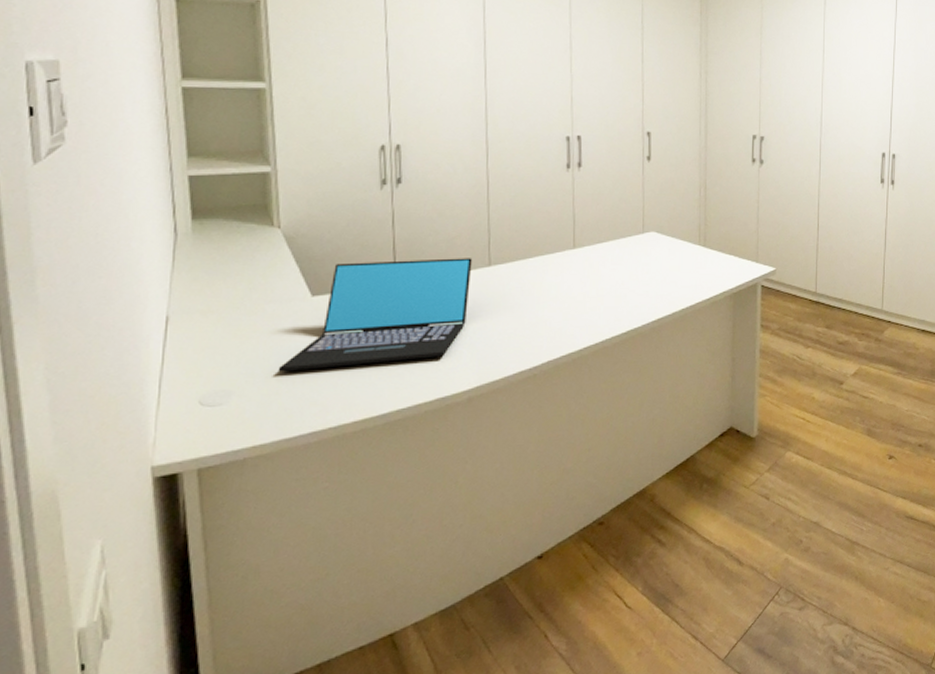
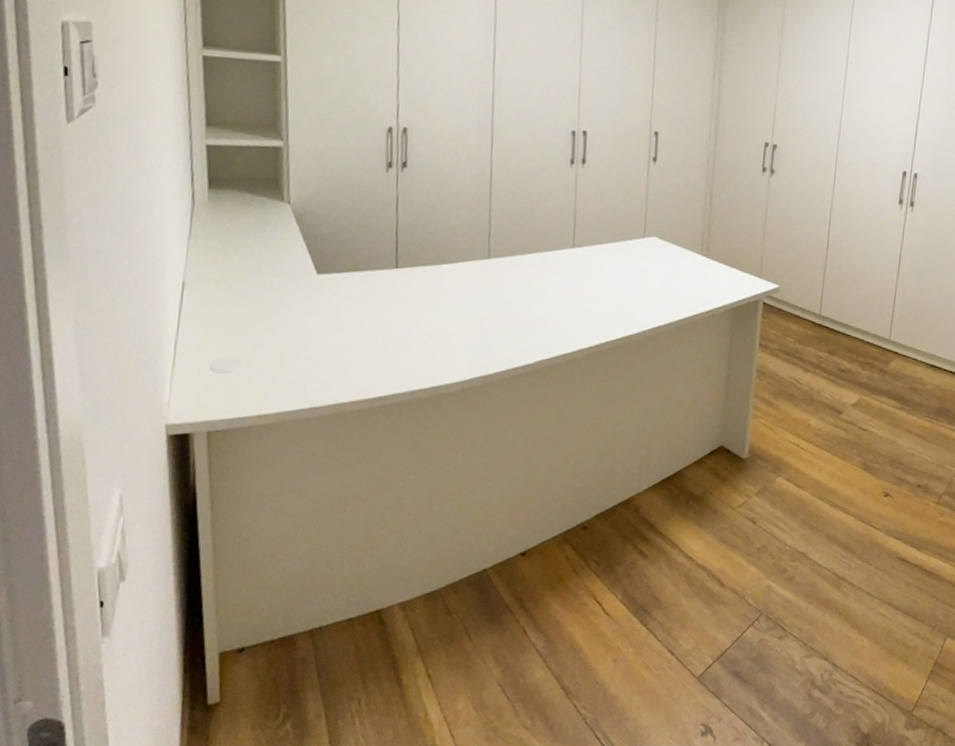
laptop: present [278,258,473,373] -> none [283,243,472,346]

